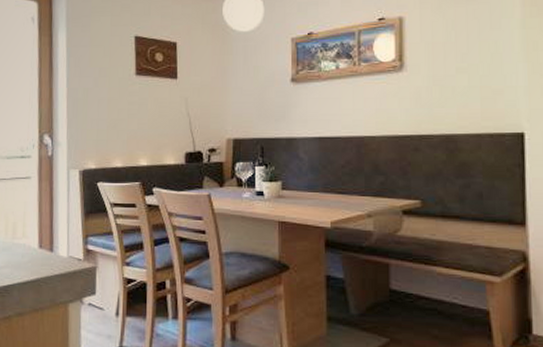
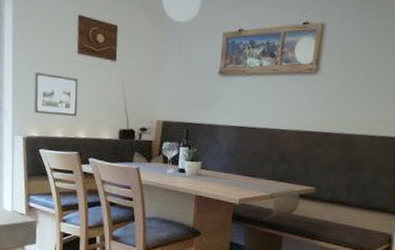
picture frame: none [89,99,138,144] -> present [33,72,79,116]

